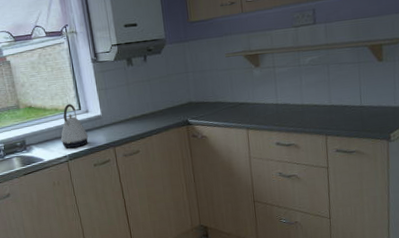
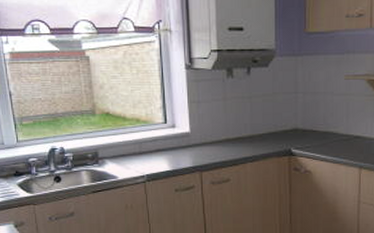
kettle: present [60,104,89,148] -> none [139,115,172,167]

